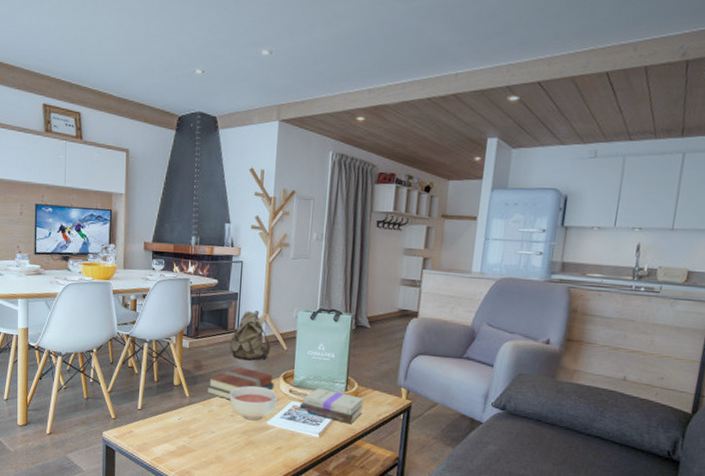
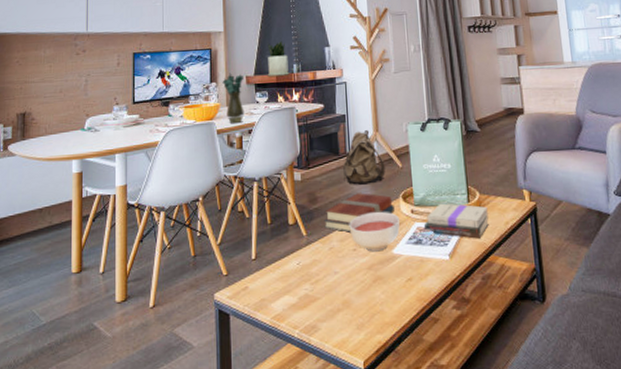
vase: none [120,236,143,286] -> present [222,73,245,123]
planter: none [165,210,189,248] -> present [267,41,291,78]

